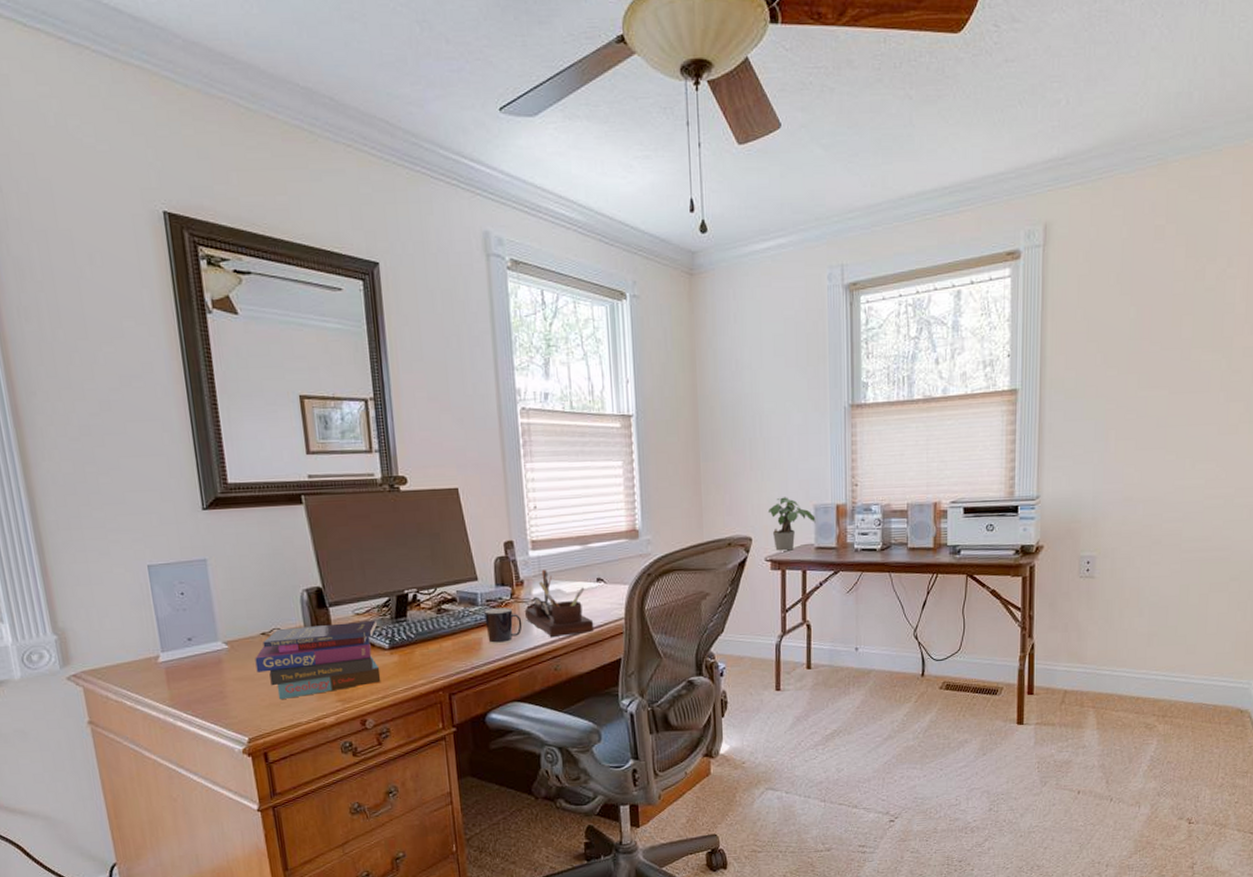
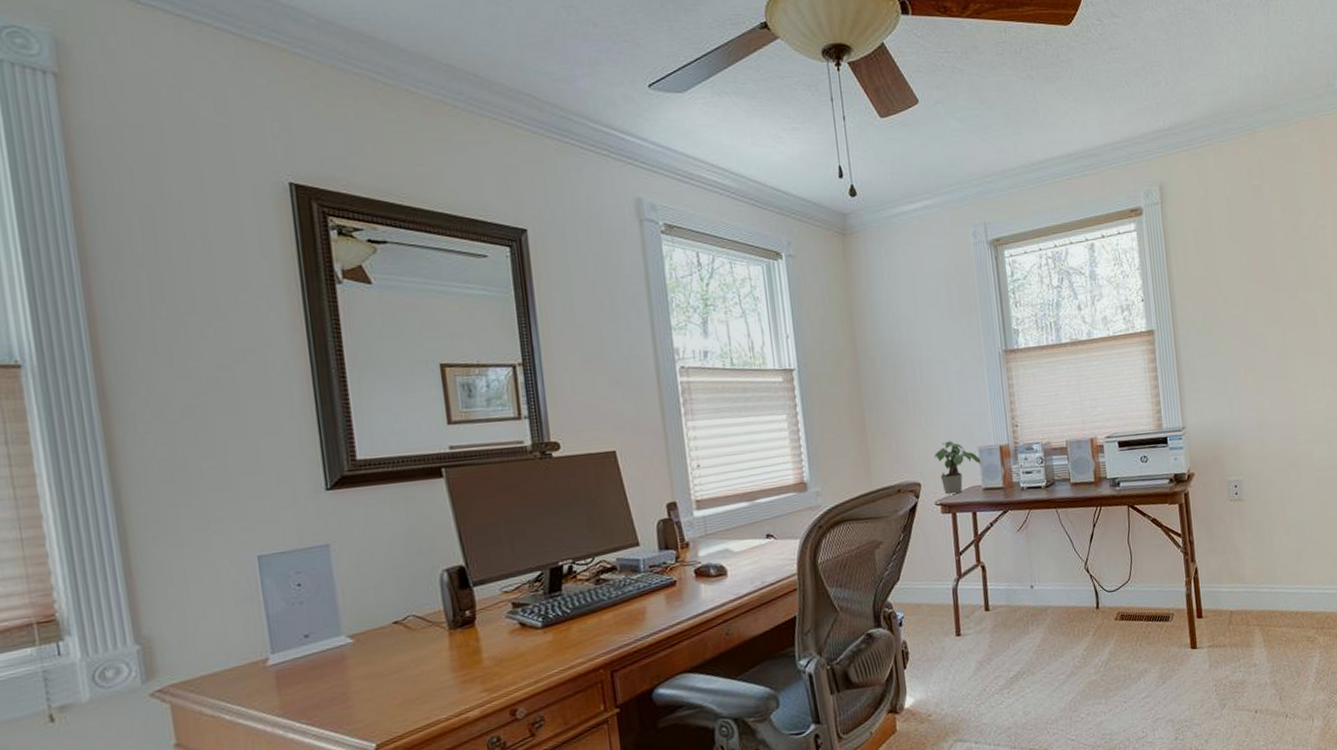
books: present [255,620,381,699] -> none [385,596,534,695]
mug: present [484,607,522,646] -> none [647,572,690,614]
desk organizer: present [524,569,594,637] -> none [691,528,766,600]

